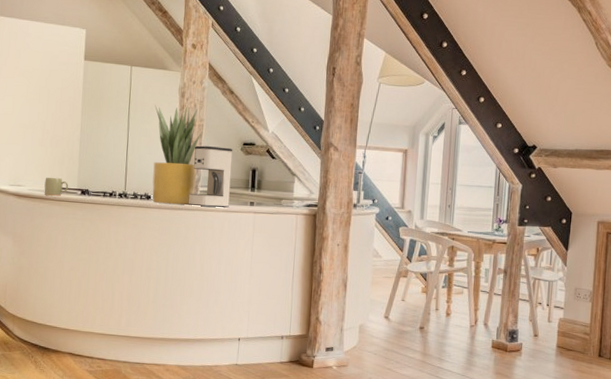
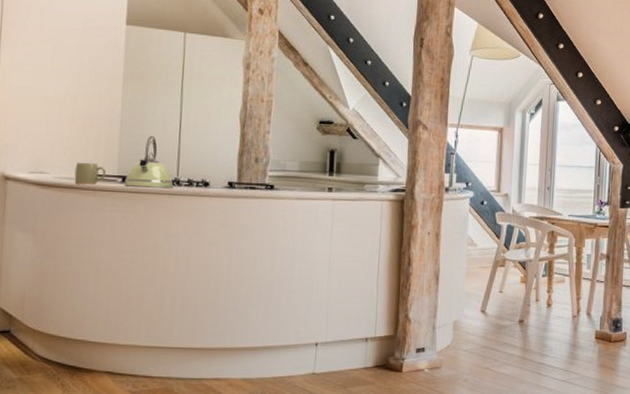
kettle: none [82,155,122,201] -> present [124,135,174,189]
planter: present [152,105,202,205] -> none [211,78,271,193]
coffee maker: present [188,145,233,208] -> none [254,124,308,195]

